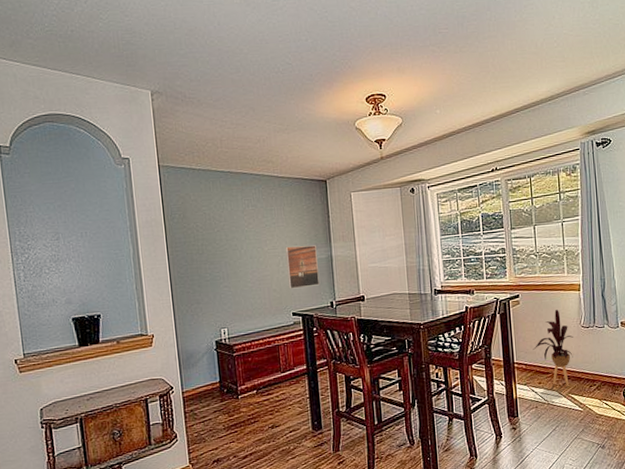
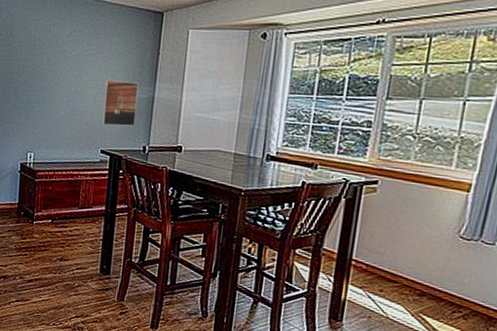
house plant: present [532,310,573,387] -> none [381,209,444,305]

